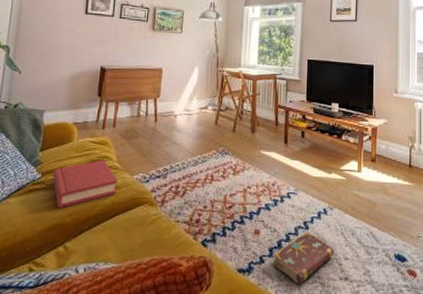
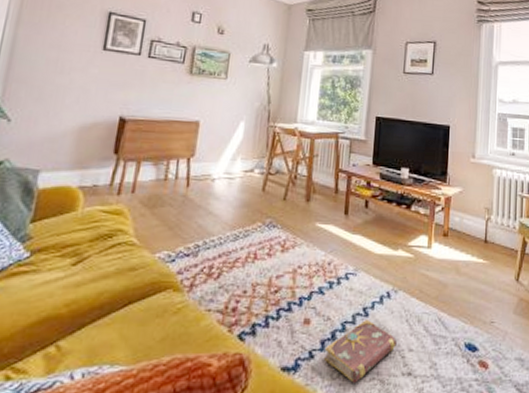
hardback book: present [52,159,117,209] -> none [45,233,134,297]

